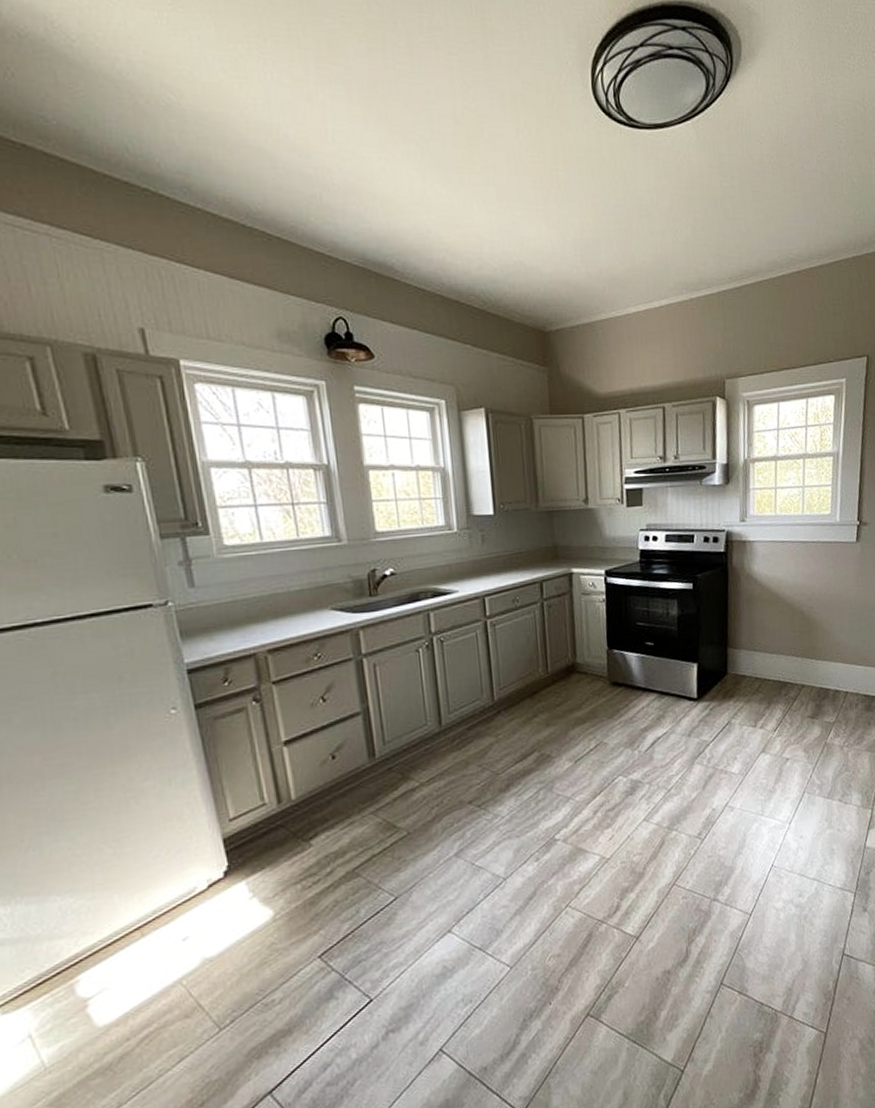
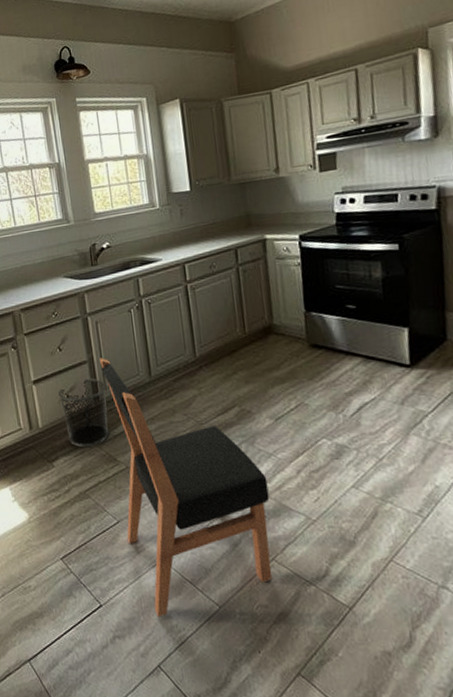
waste bin: none [320,732,388,818] -> present [58,378,110,448]
dining chair: none [377,707,566,996] -> present [100,358,273,617]

